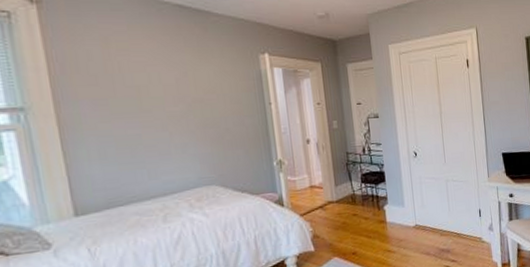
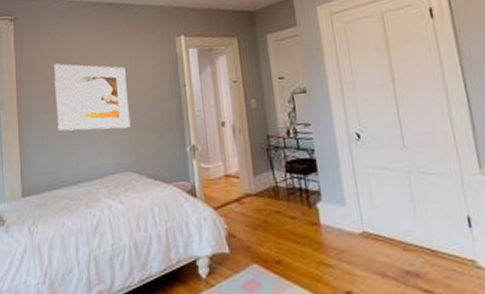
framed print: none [107,66,213,143] -> present [54,63,131,131]

